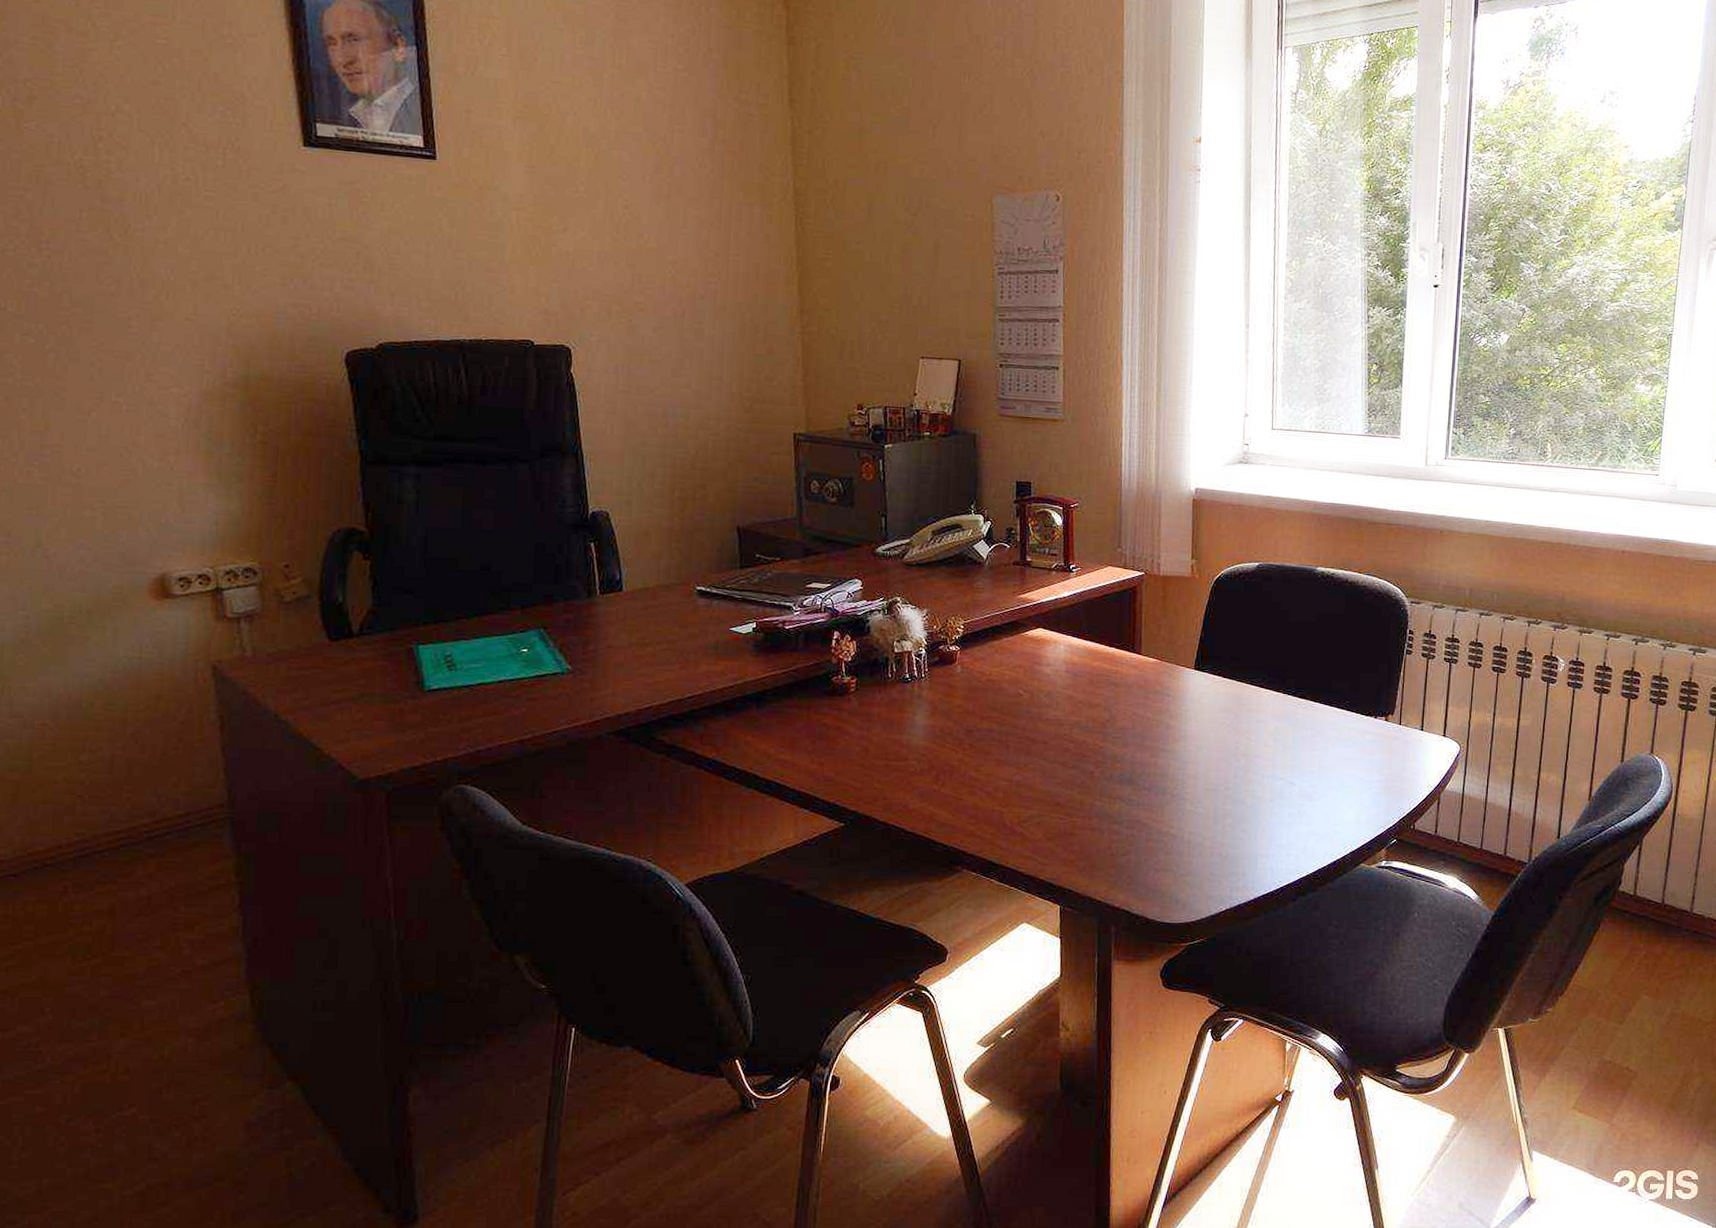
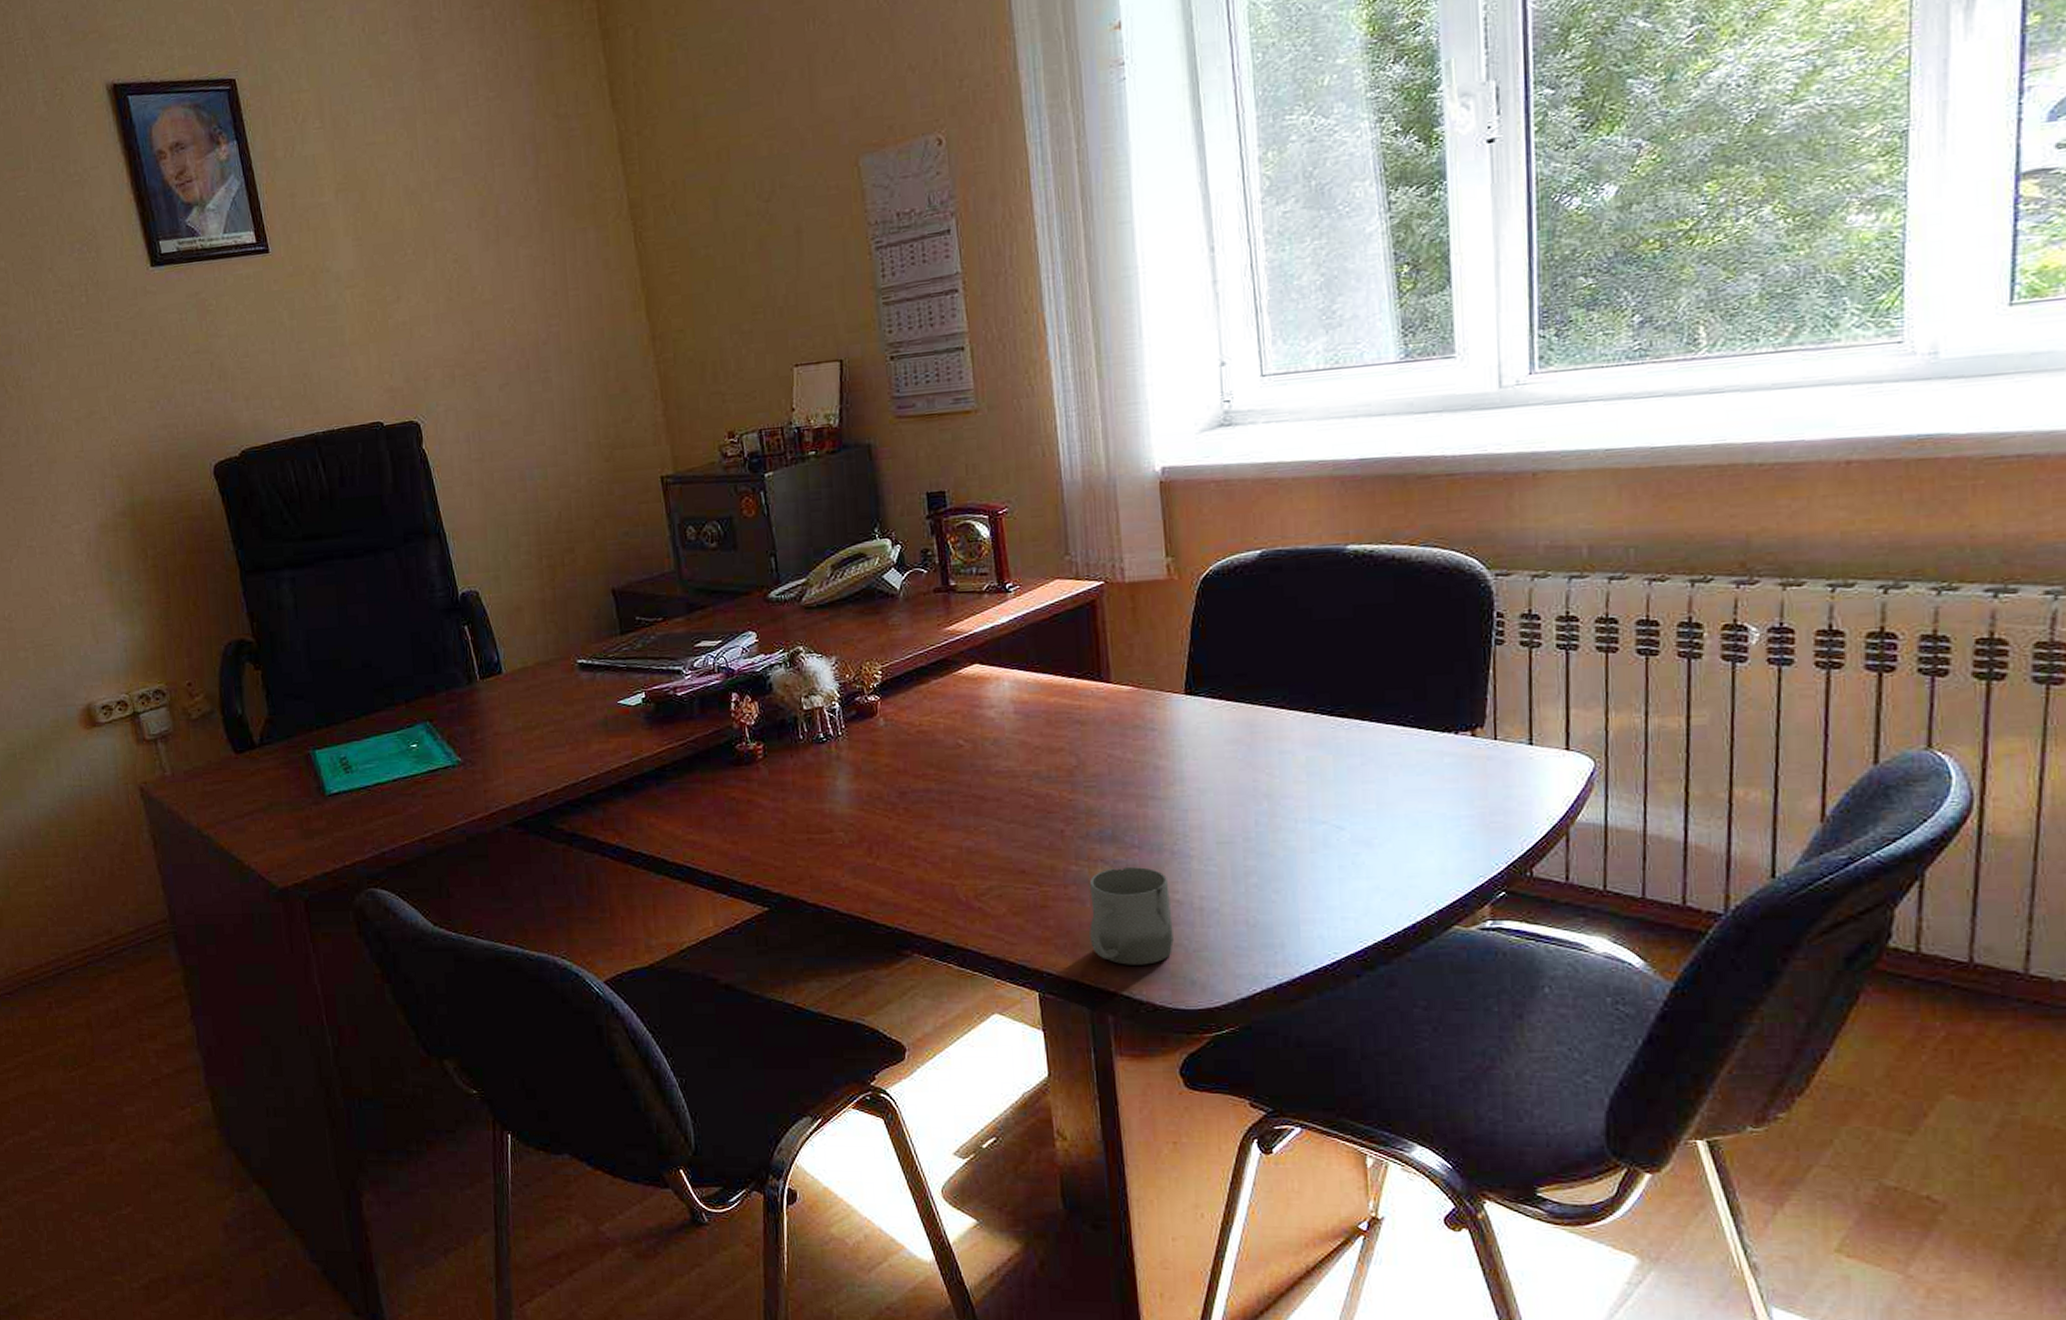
cup: none [1104,805,1168,886] -> present [1089,867,1174,965]

